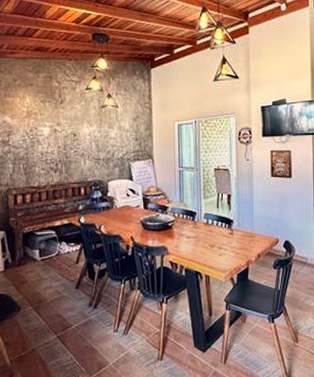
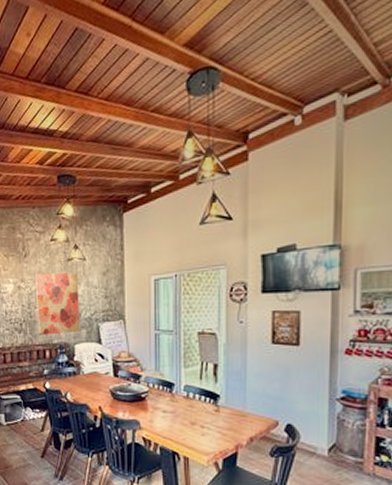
wall art: none [70,117,113,174] -> present [34,272,80,335]

